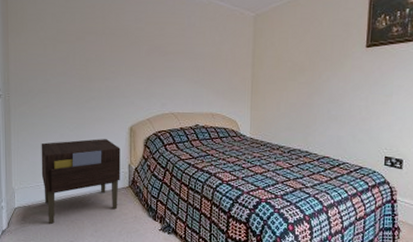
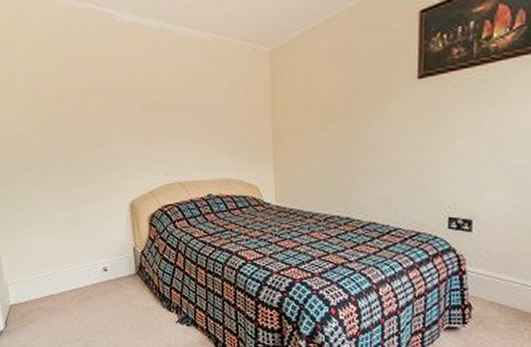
nightstand: present [41,139,120,224] -> none [30,219,126,321]

